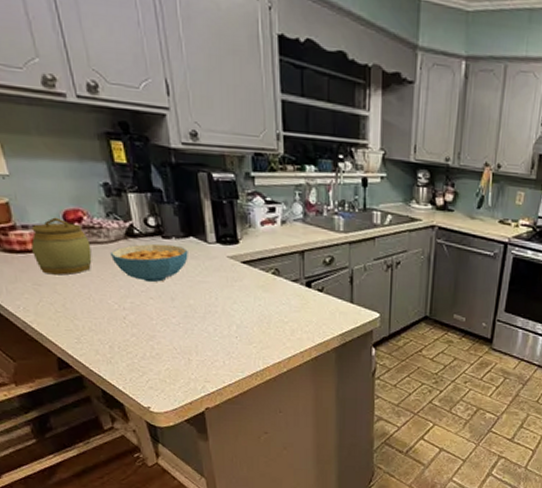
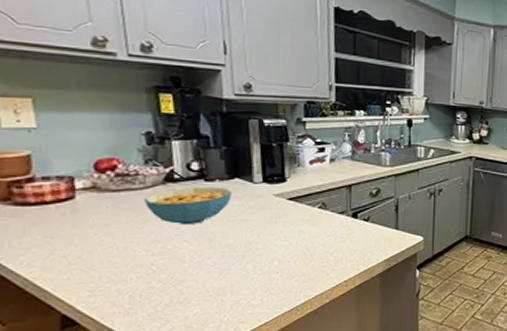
jar: present [31,217,92,275] -> none [50,167,123,225]

